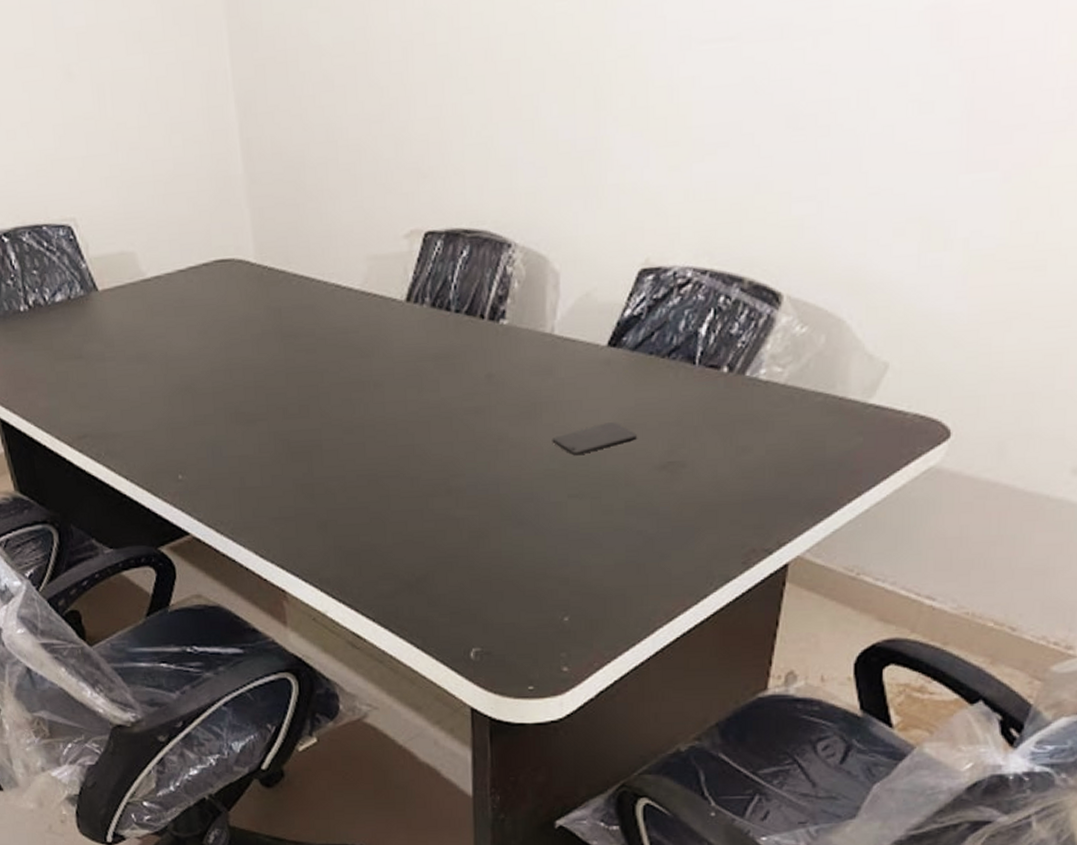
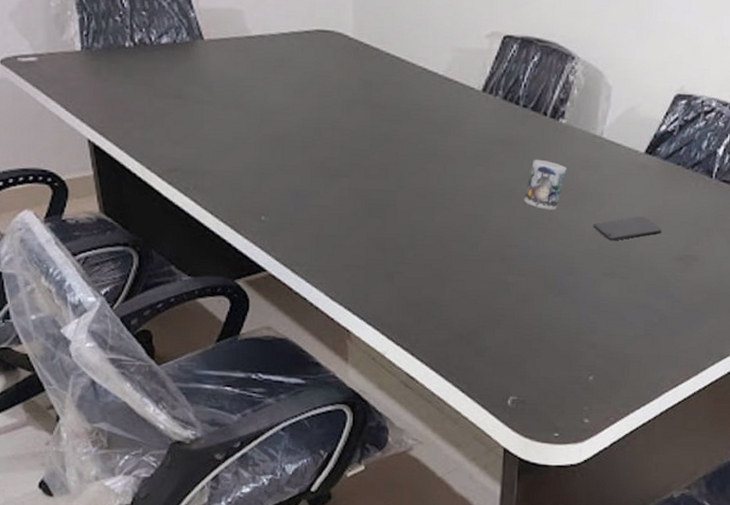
mug: none [466,370,514,429] -> present [523,159,567,210]

